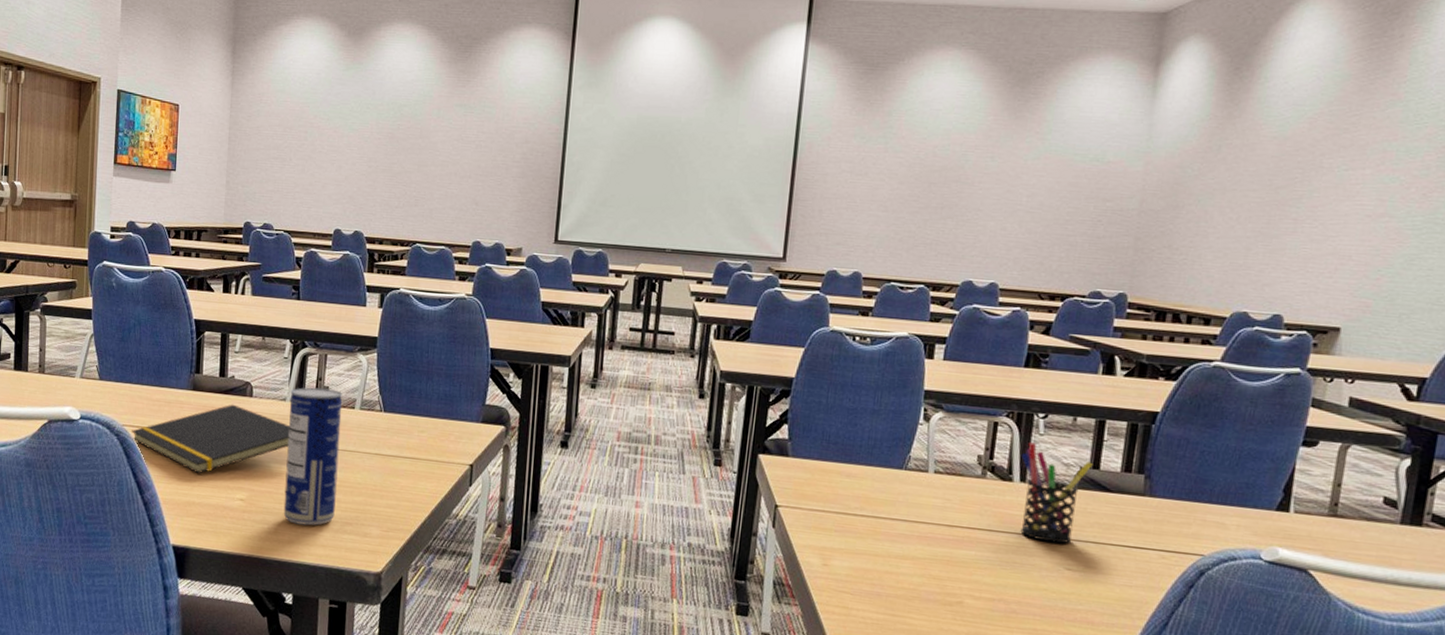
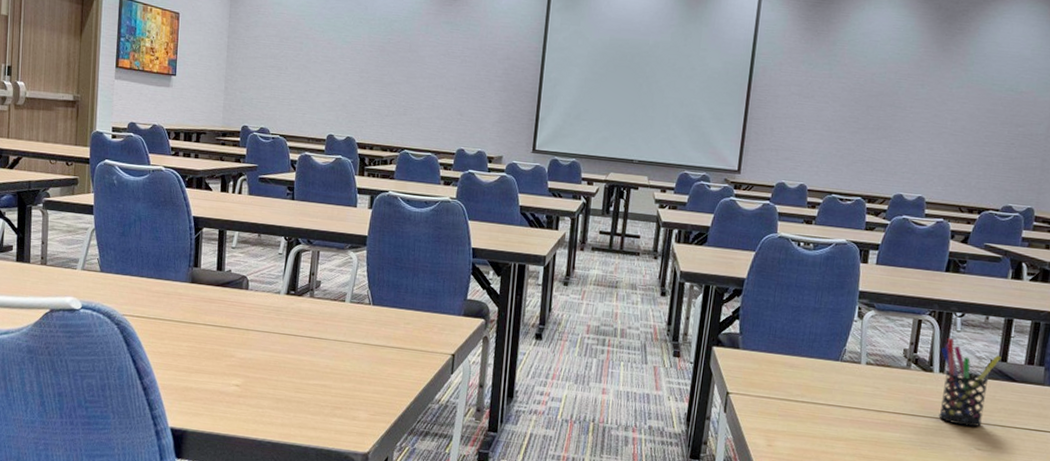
notepad: present [132,404,290,474] -> none [132,296,284,361]
beverage can: present [283,387,343,526] -> none [276,281,334,410]

